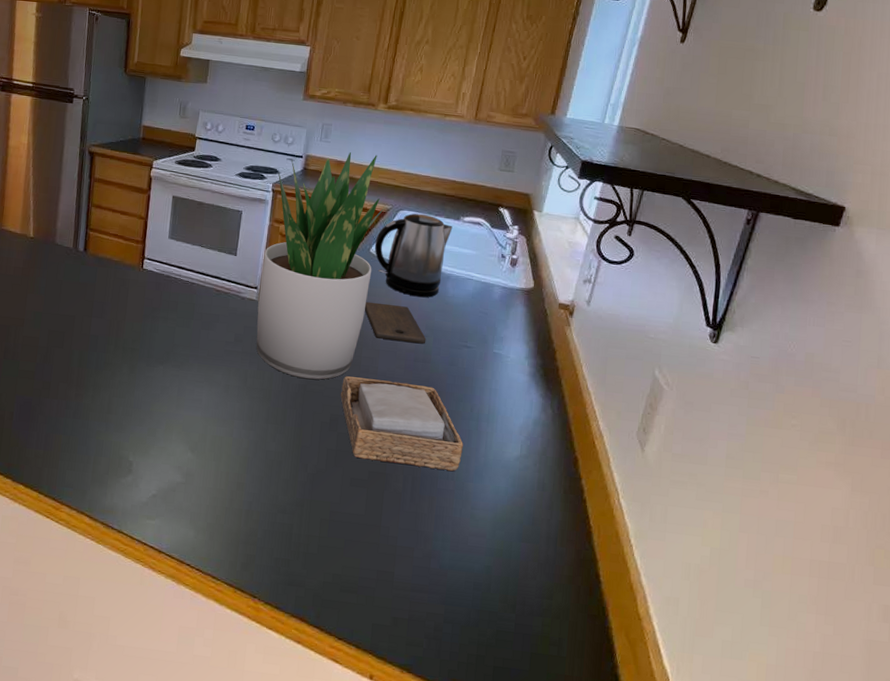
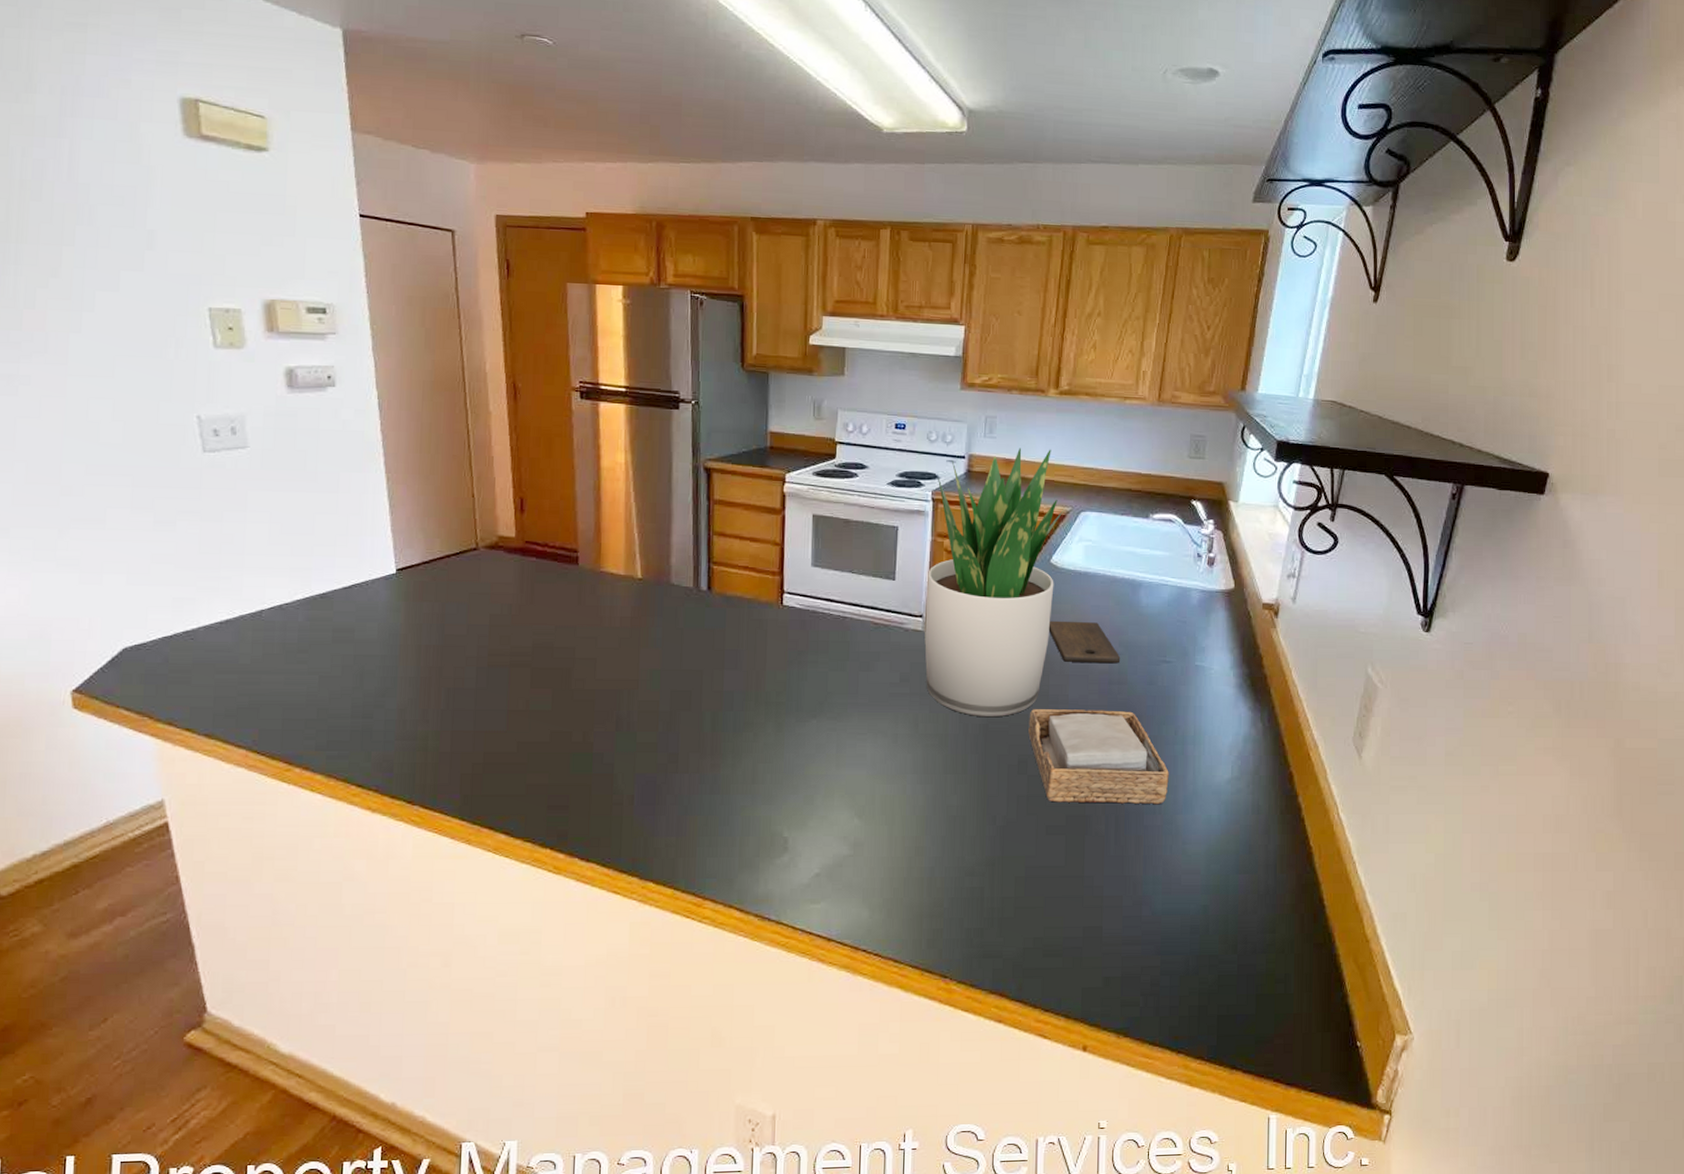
kettle: present [374,213,453,298] -> none [1055,514,1142,610]

